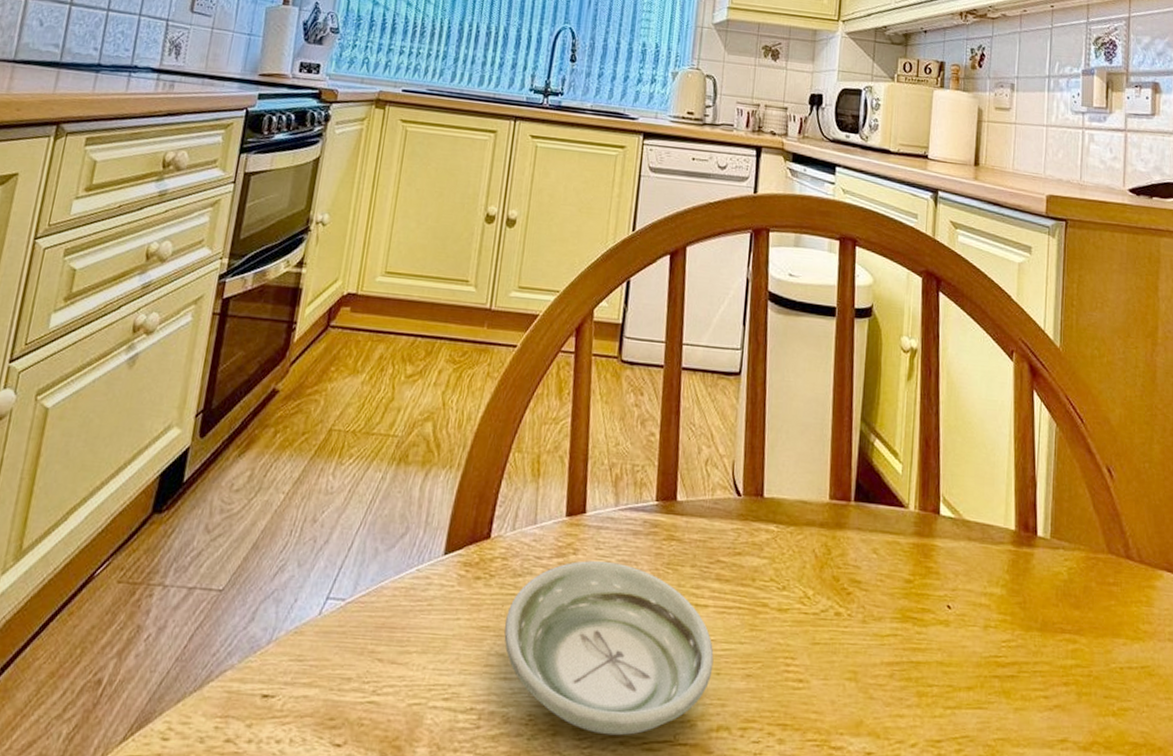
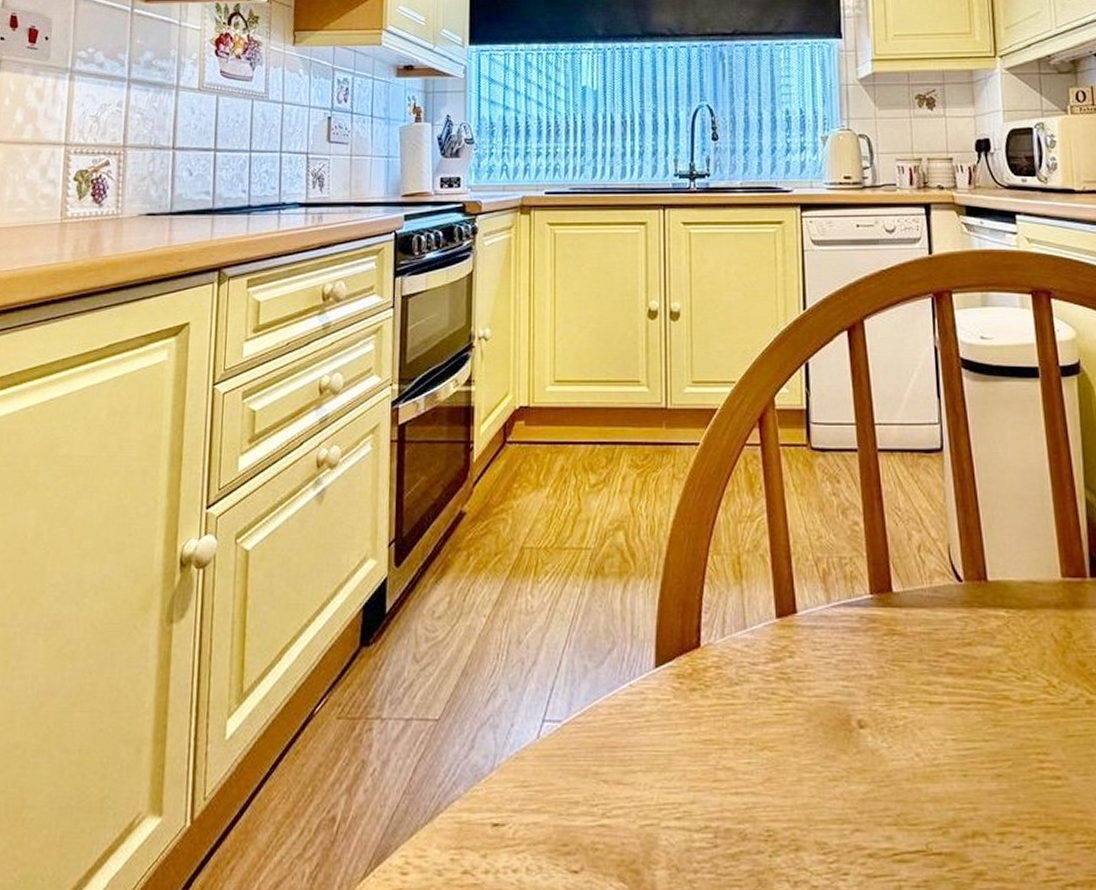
saucer: present [504,561,714,736] -> none [729,663,959,848]

